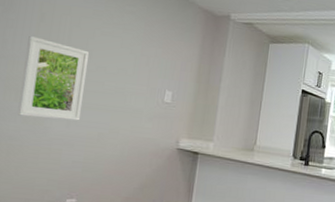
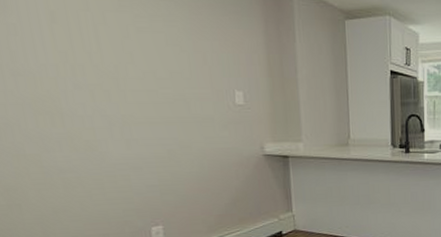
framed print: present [17,35,90,121] -> none [43,42,142,143]

